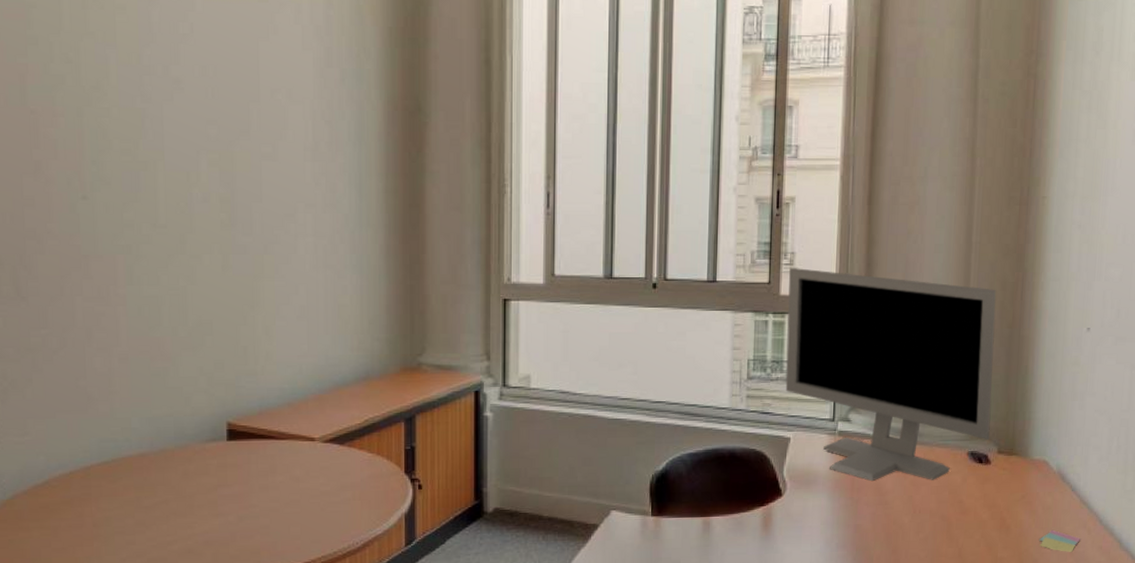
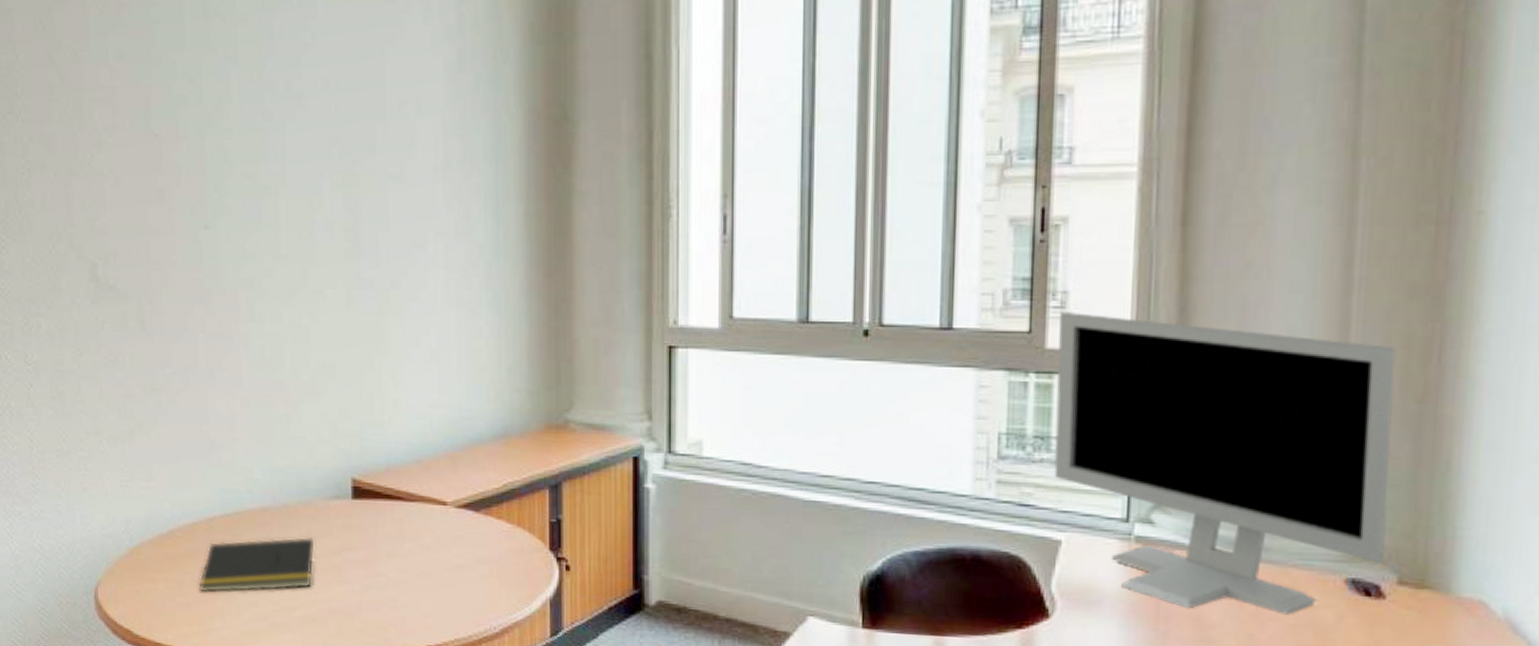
notepad: none [74,477,192,536] -> present [198,536,315,593]

